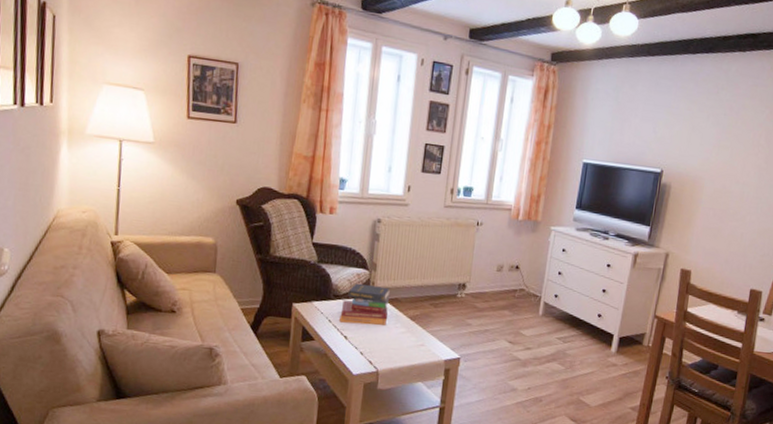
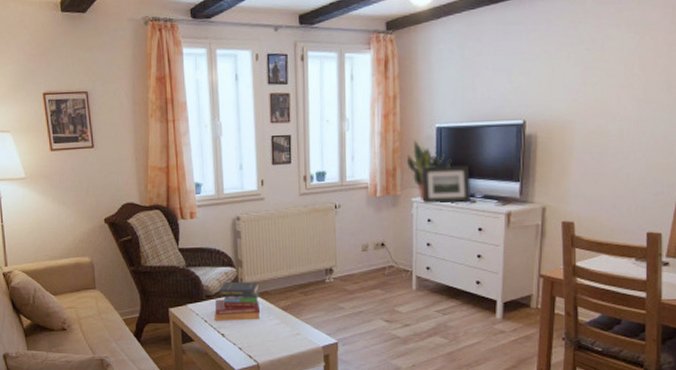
potted plant: none [550,171,593,230] -> present [406,140,452,201]
picture frame: none [560,198,607,239] -> present [421,165,471,204]

